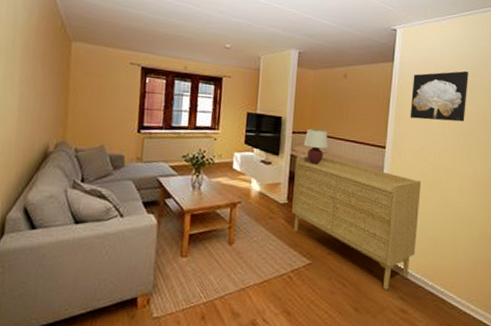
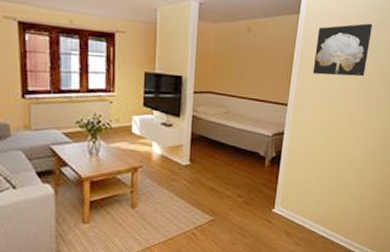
sideboard: present [292,155,421,290] -> none [194,116,319,237]
table lamp: present [303,128,329,165] -> none [205,88,231,125]

